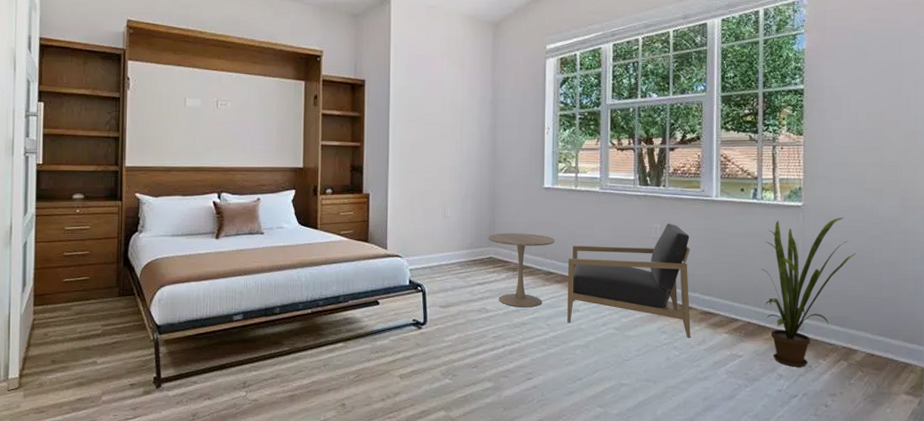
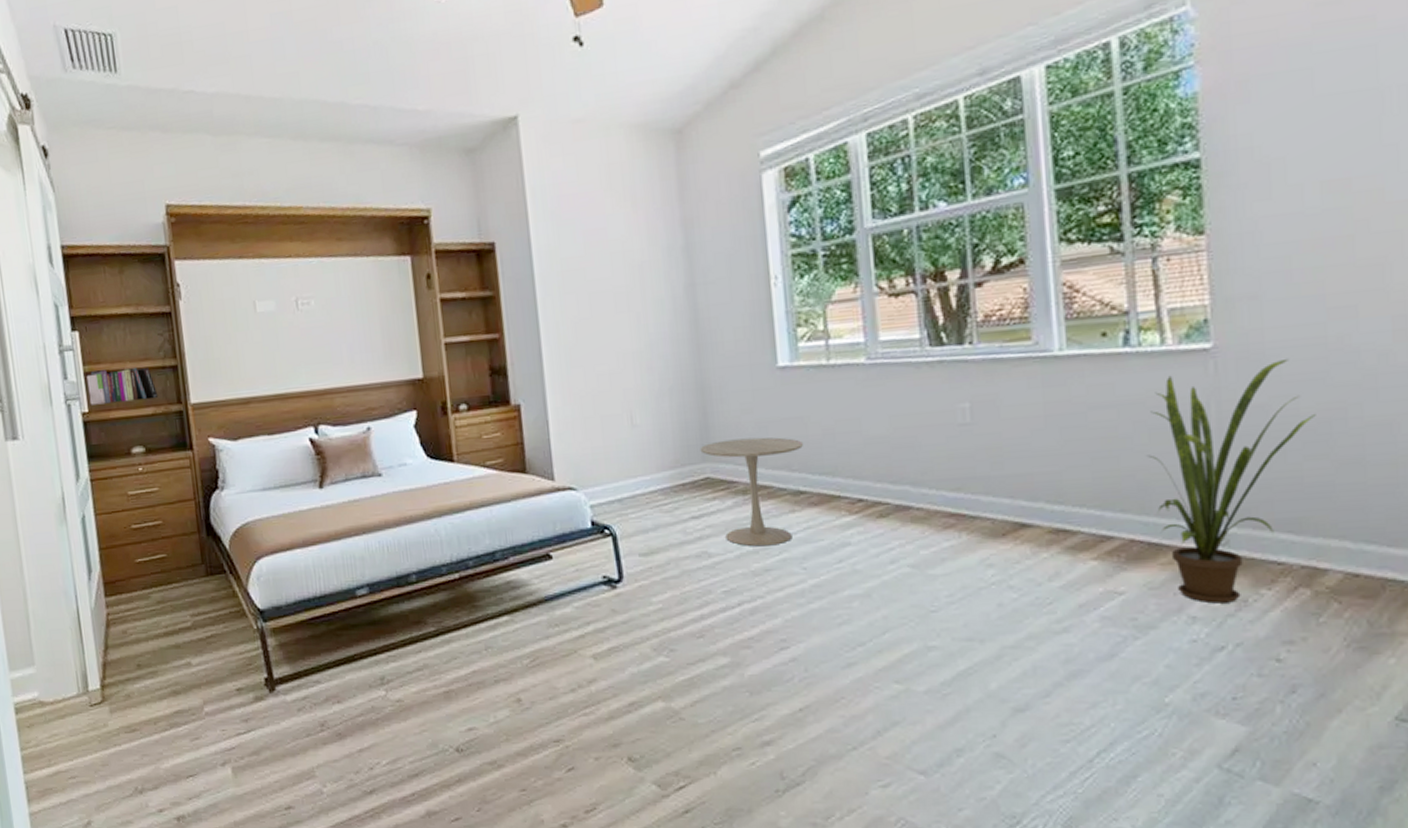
books: none [44,134,101,160] -> present [86,367,159,405]
armchair: present [567,224,691,338] -> none [826,400,1035,571]

